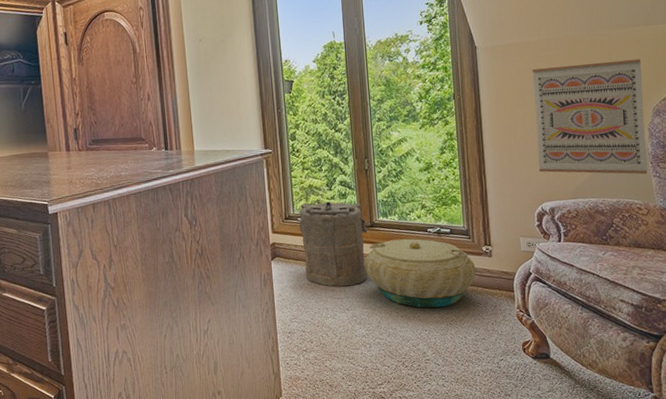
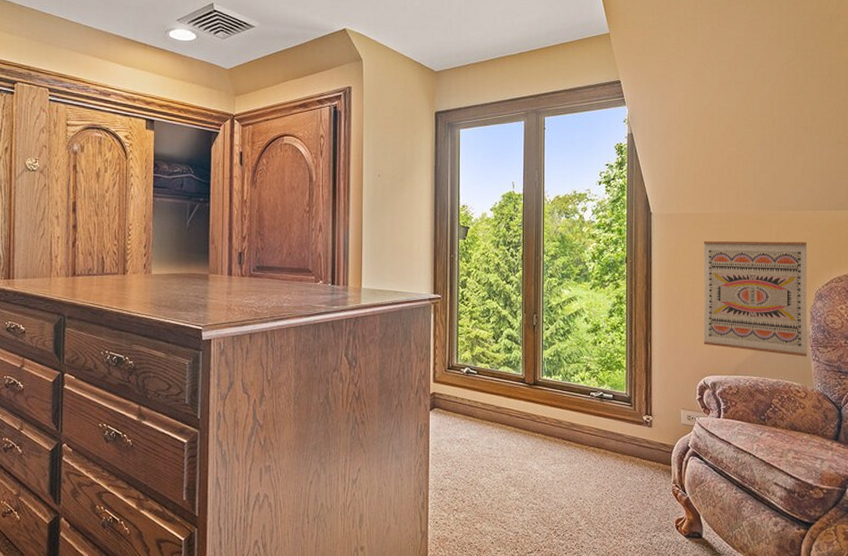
laundry hamper: present [299,201,372,287] -> none [462,353,535,445]
basket: present [364,238,476,308] -> none [523,400,635,476]

